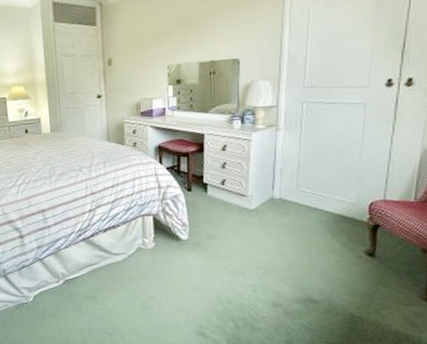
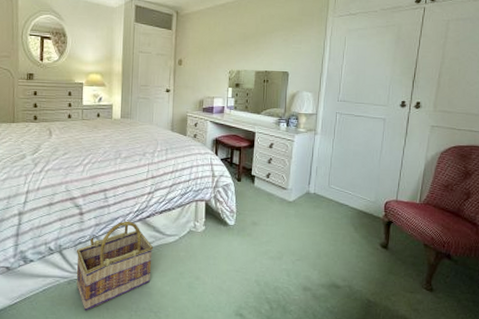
basket: none [21,240,102,334] -> present [76,219,154,311]

